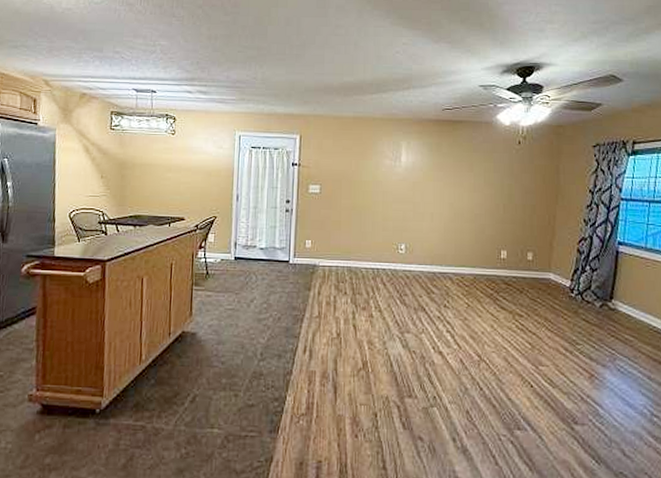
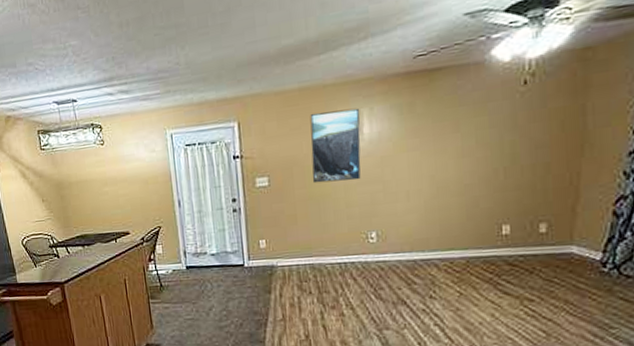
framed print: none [357,139,400,199] -> present [310,108,361,184]

